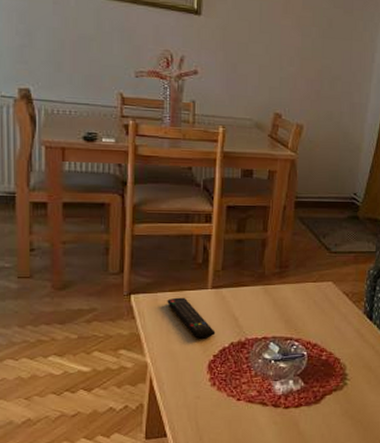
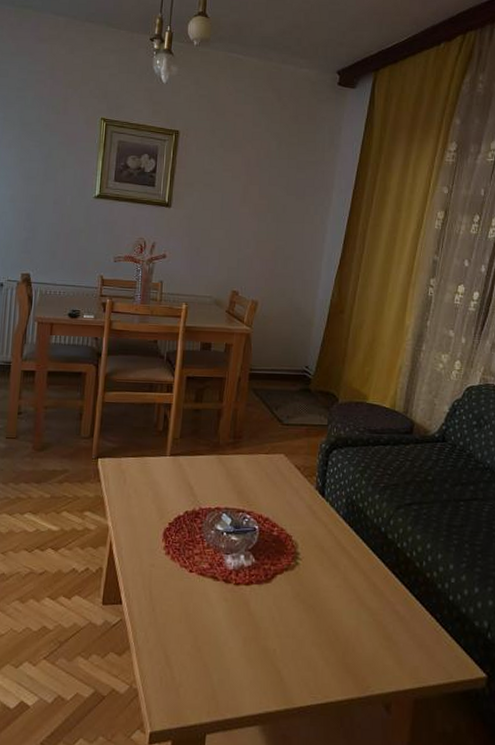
remote control: present [167,297,216,339] -> none [129,463,172,506]

